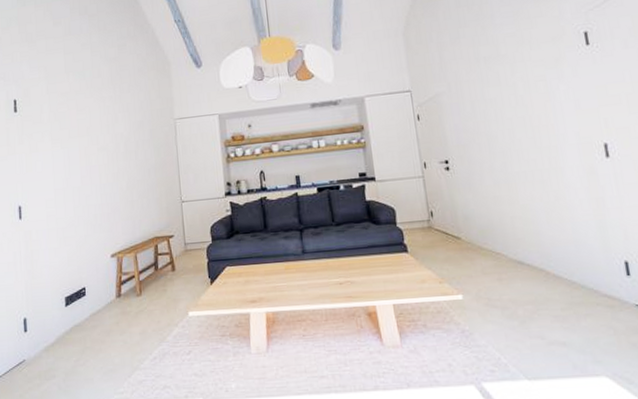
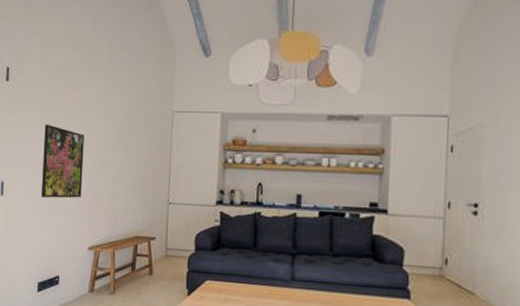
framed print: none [56,146,99,215] -> present [40,124,84,198]

